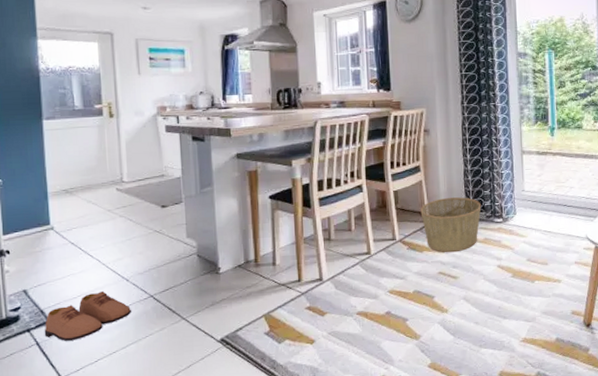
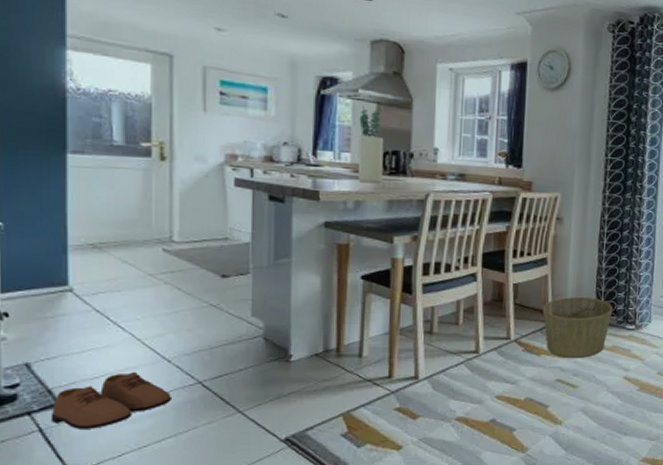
vase: none [256,53,279,118] -> present [357,105,384,184]

